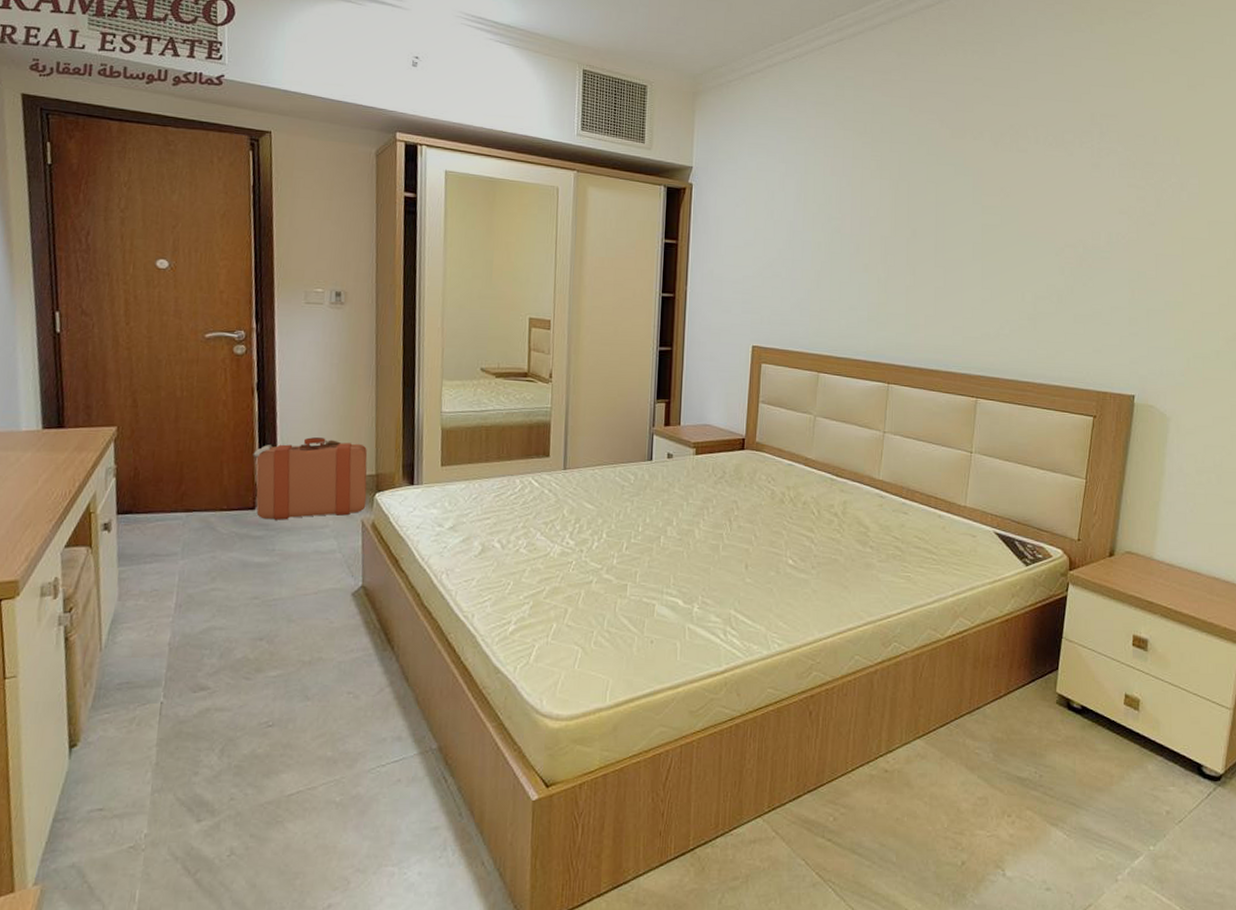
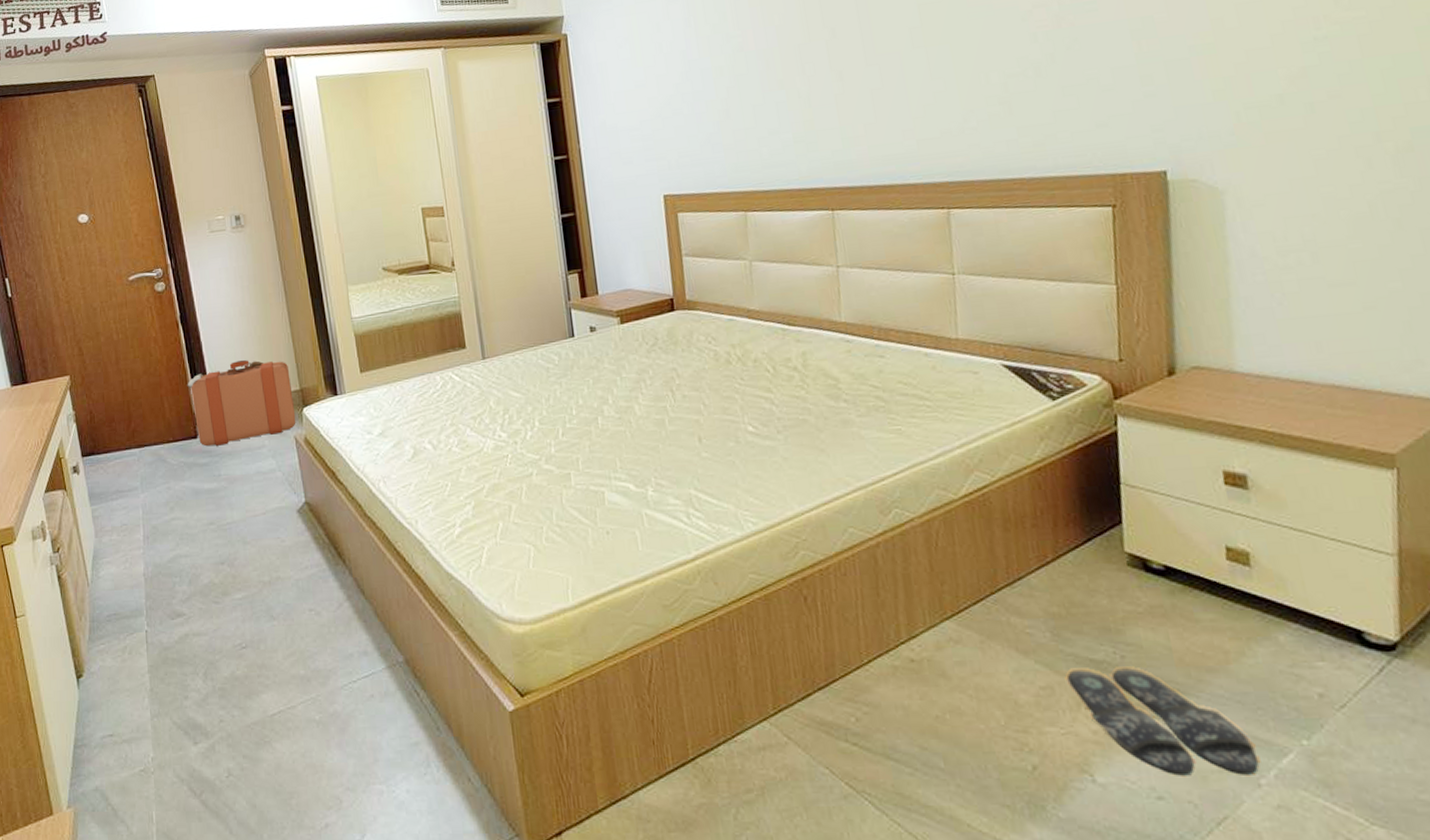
slippers: none [1000,785,1119,871] -> present [1067,668,1259,774]

